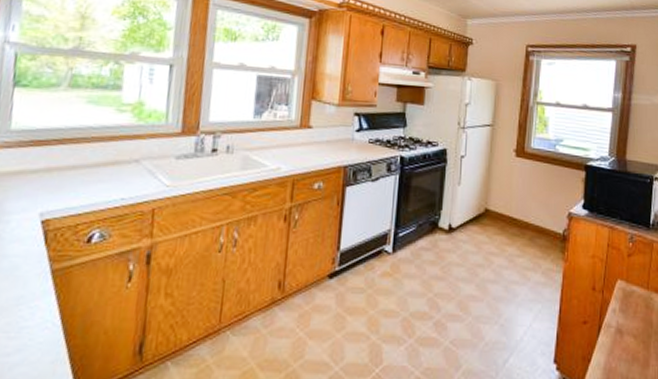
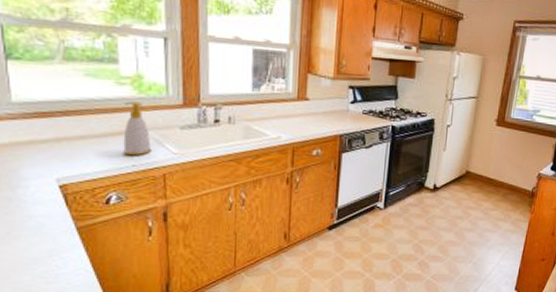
soap bottle: none [113,129,144,188] -> present [123,101,151,156]

